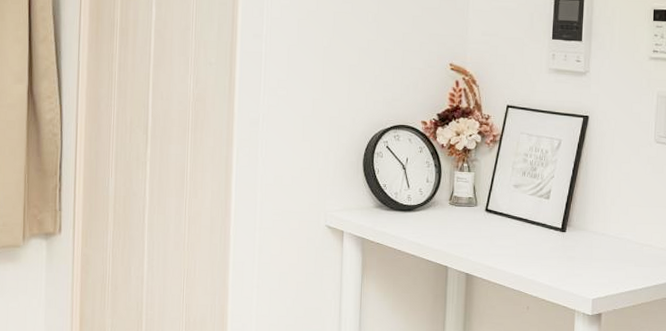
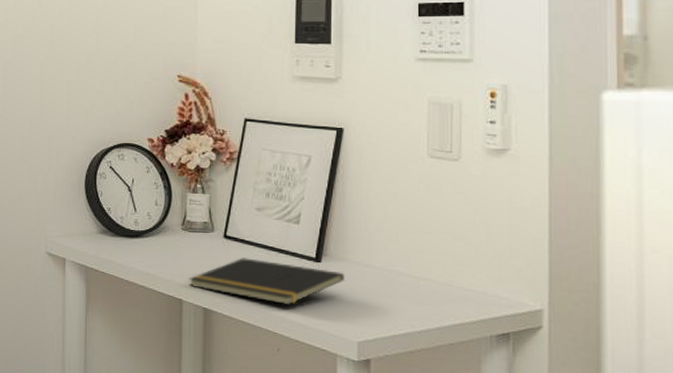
notepad: none [454,229,585,269] -> present [189,258,346,305]

